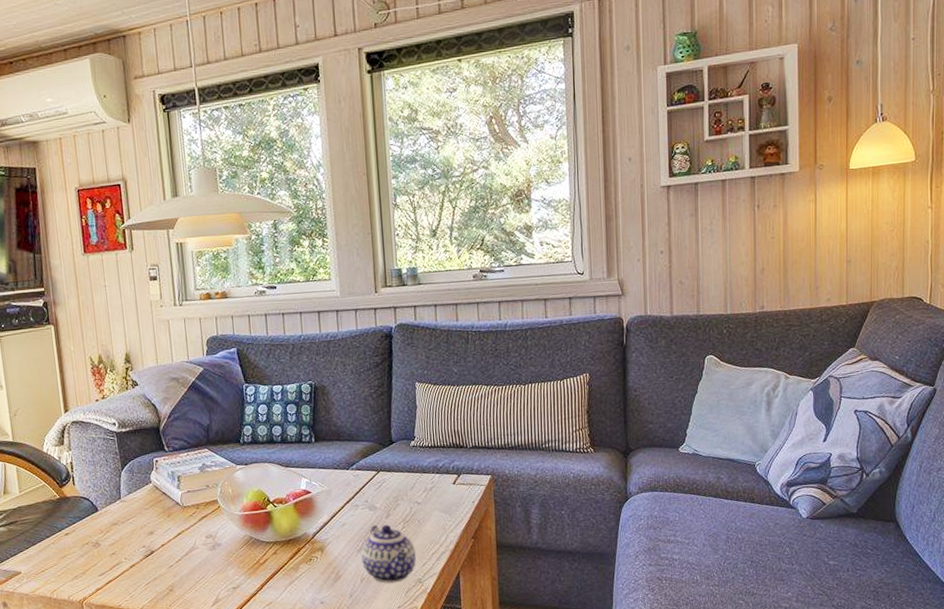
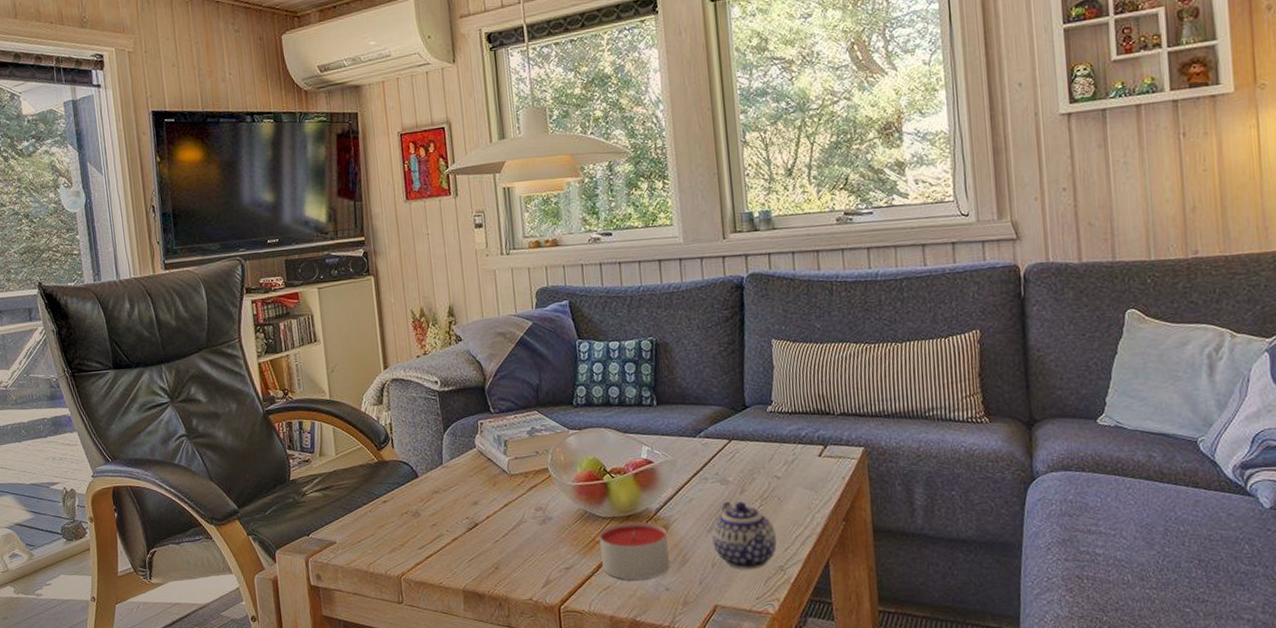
candle: none [263,544,325,596] -> present [599,521,670,580]

